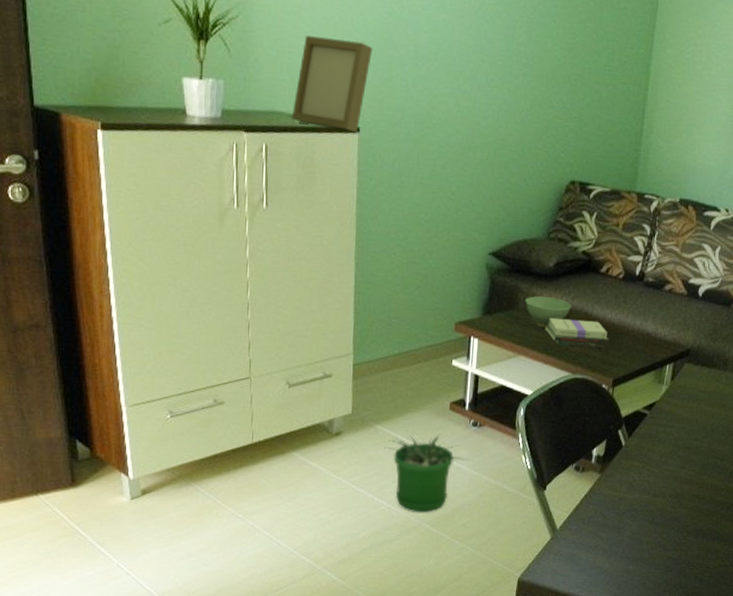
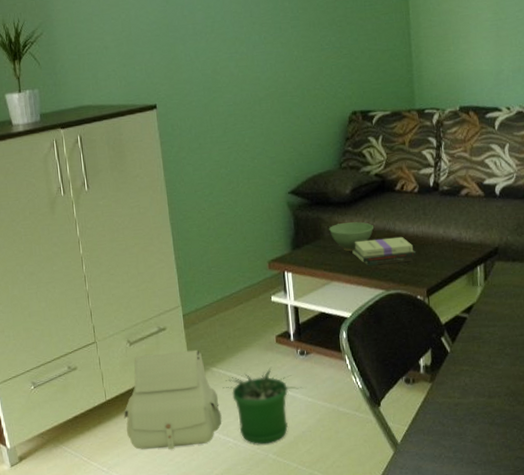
satchel: none [269,399,379,505] -> present [123,349,222,450]
photo frame: present [292,35,372,133] -> none [97,31,157,111]

